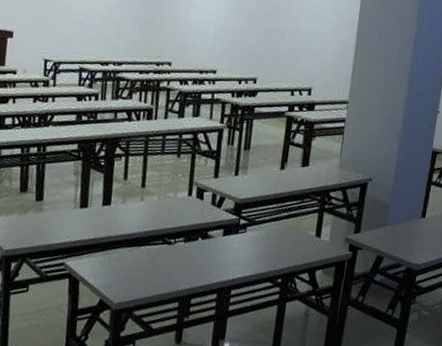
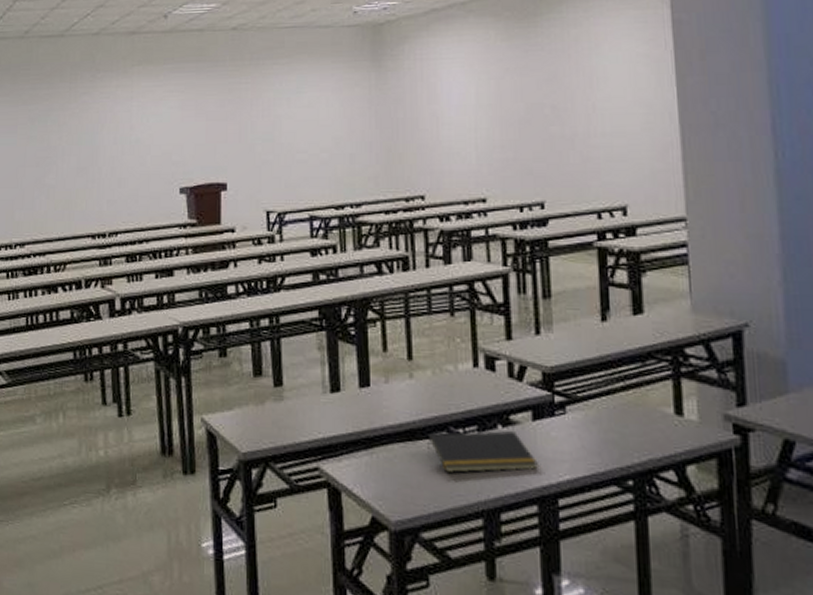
notepad: none [147,241,222,270] -> present [427,430,538,473]

